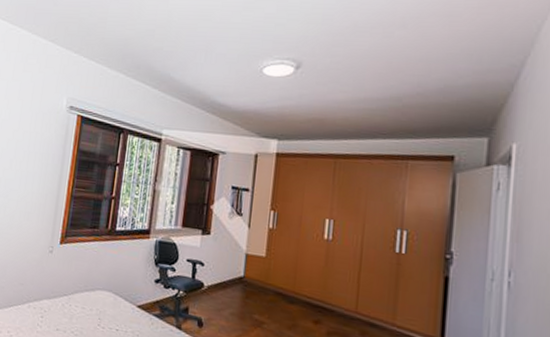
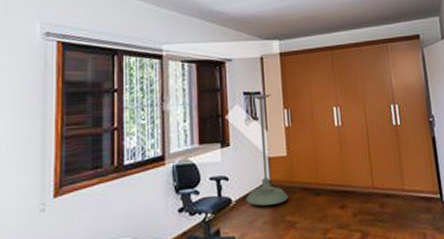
plant stand: none [217,191,261,301] -> present [246,94,289,206]

